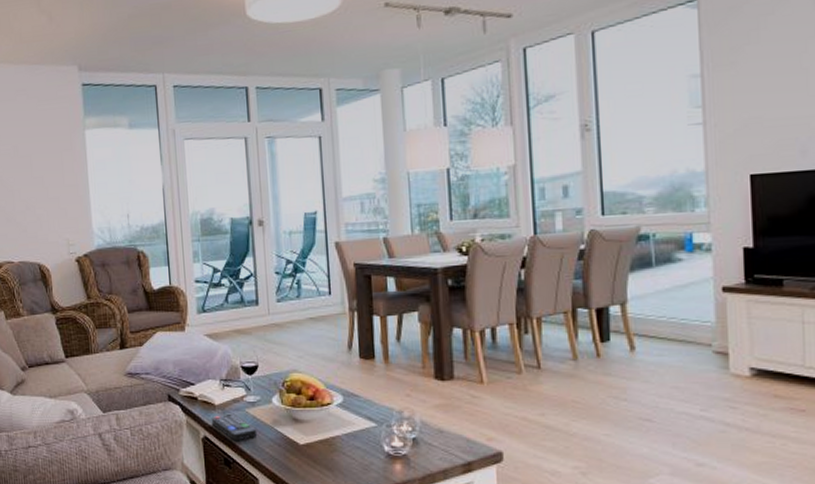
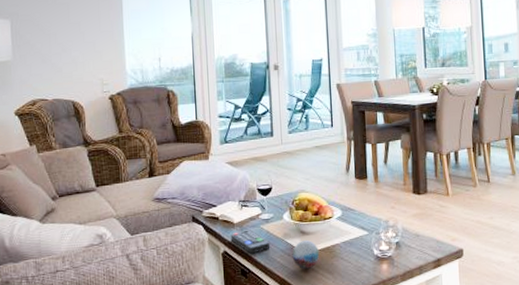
decorative orb: none [283,428,317,463] -> present [292,239,320,269]

